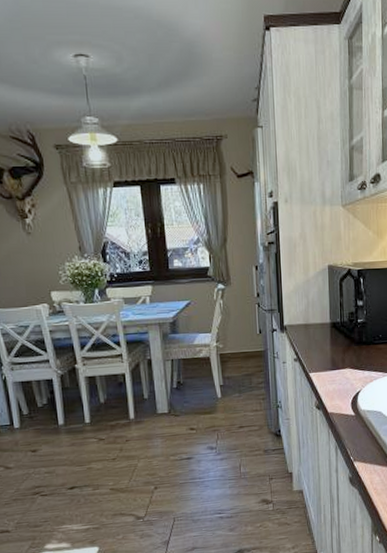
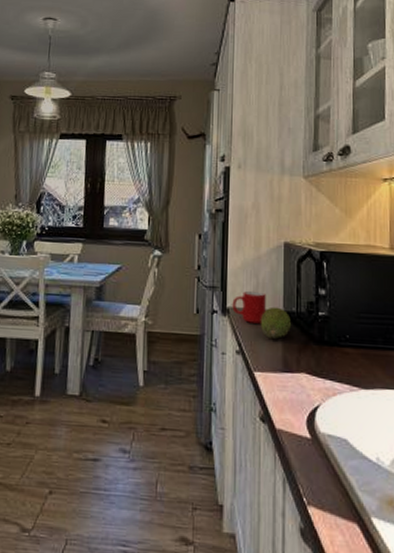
cup: none [288,309,316,336] -> present [232,290,266,324]
fruit: none [312,320,337,346] -> present [260,306,292,340]

